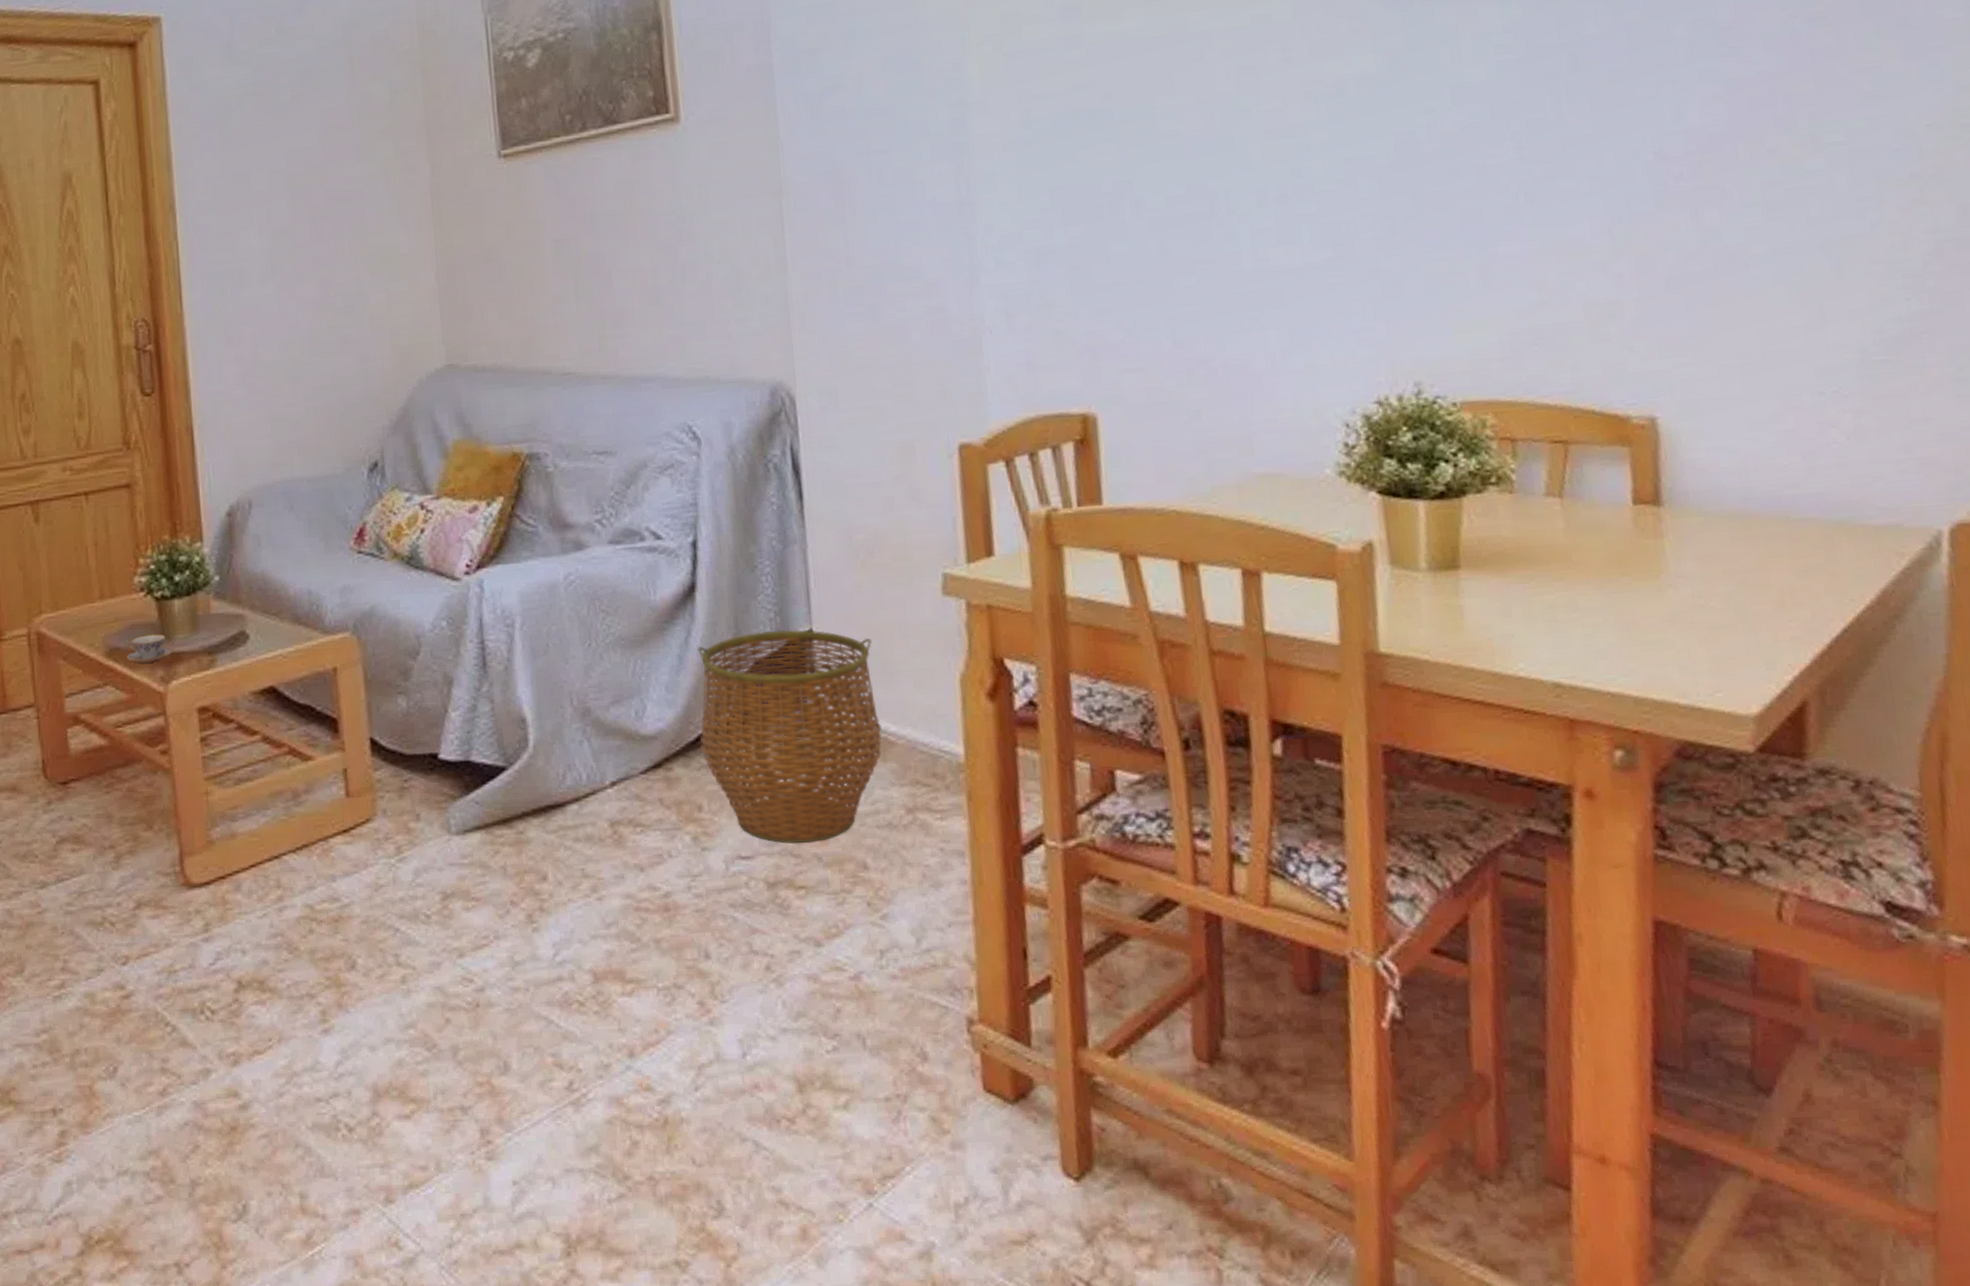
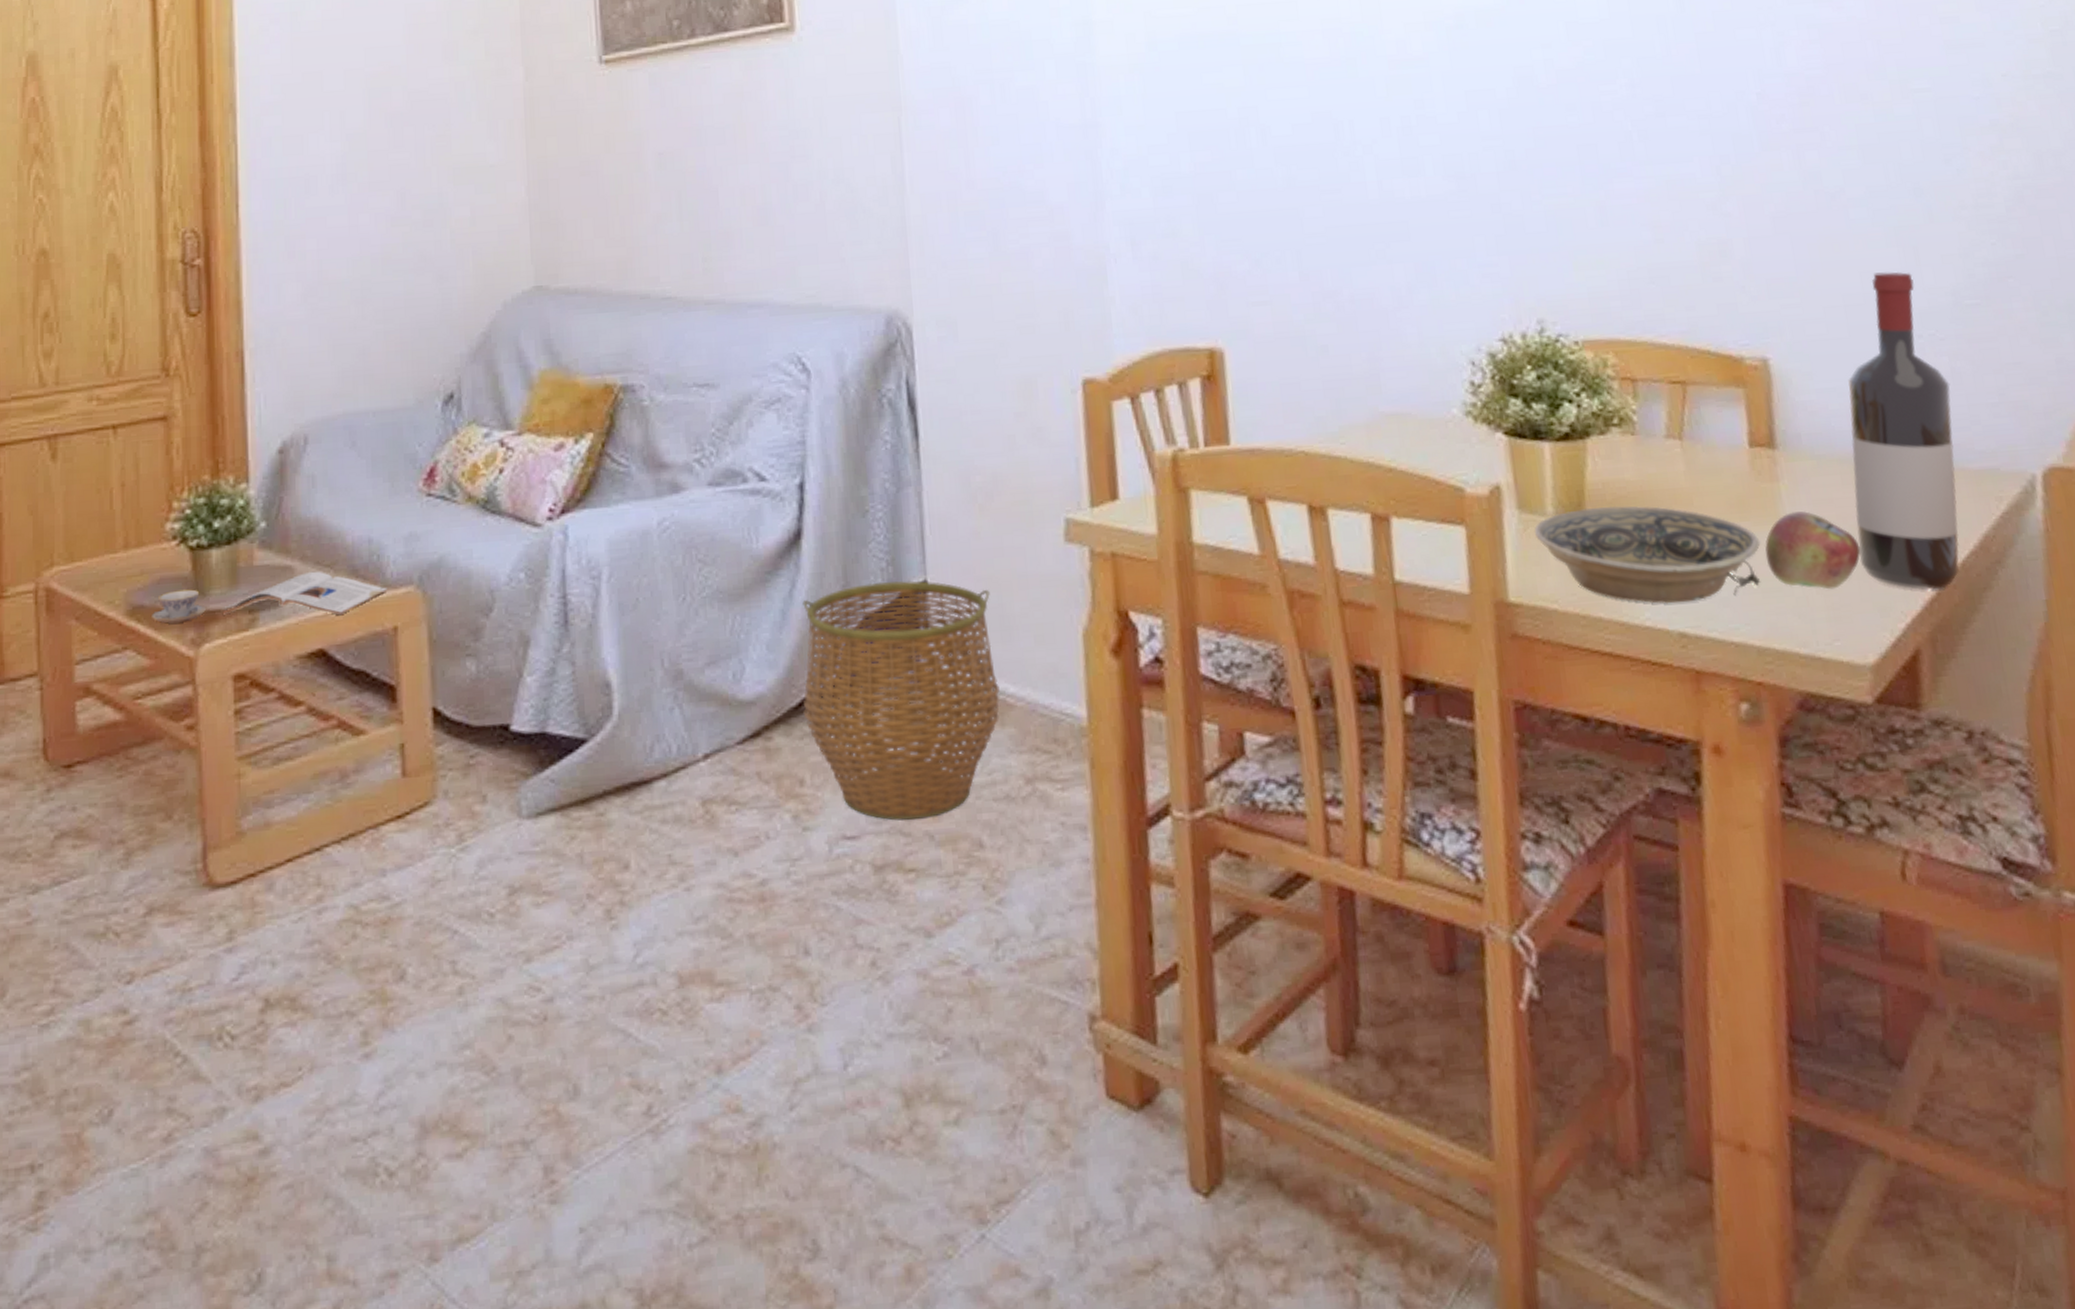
magazine: none [186,618,327,658] -> present [222,571,388,616]
bowl: none [1406,561,1642,656] -> present [1534,505,1761,604]
fruit: none [1646,567,1748,643] -> present [1765,511,1861,590]
wine bottle: none [1741,328,1855,644] -> present [1848,271,1960,590]

